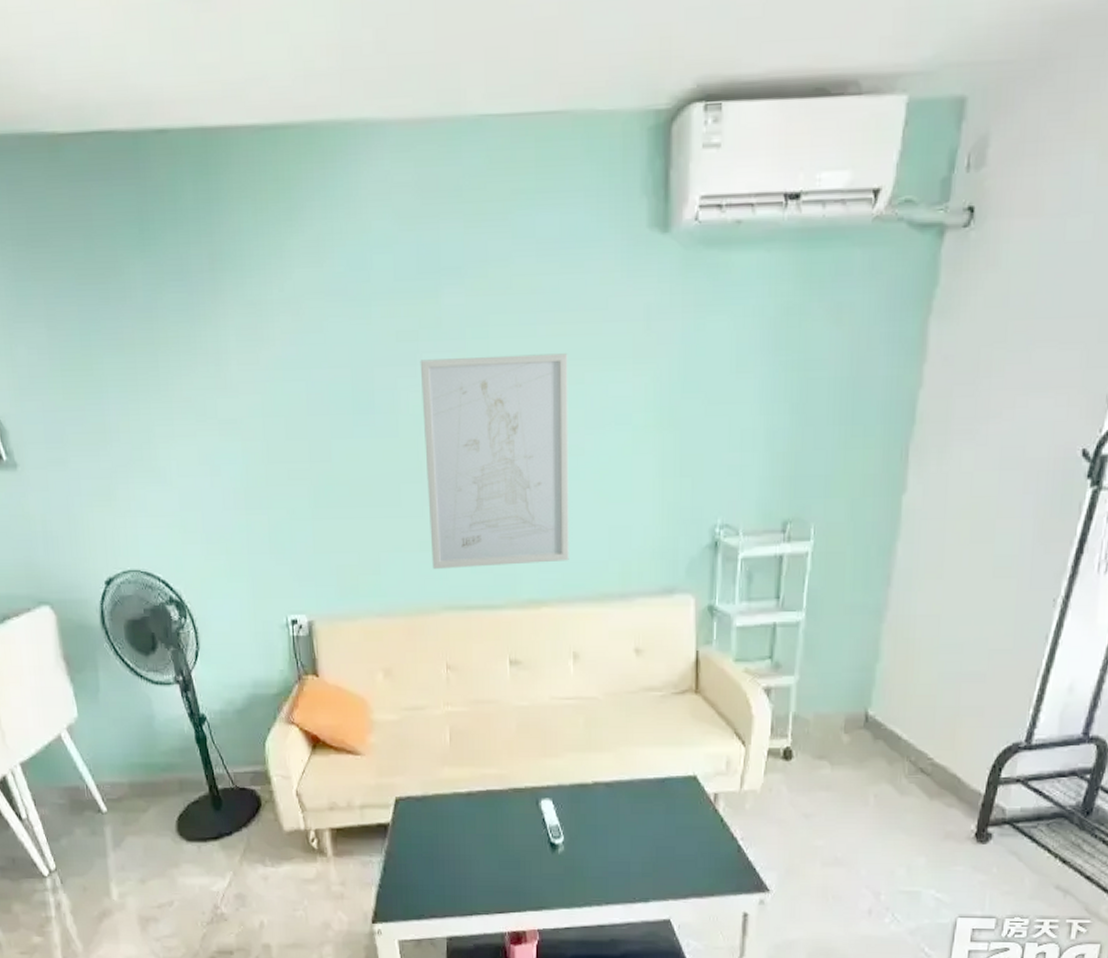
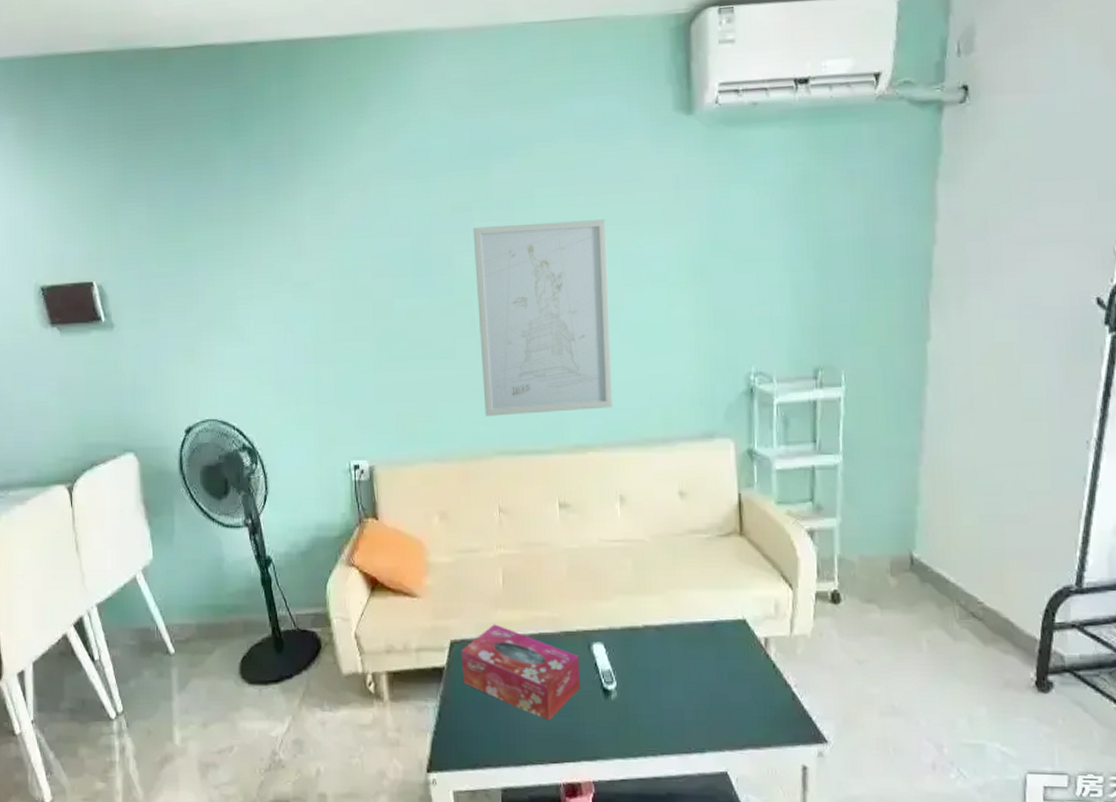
tissue box: none [406,781,528,874] -> present [461,624,581,721]

